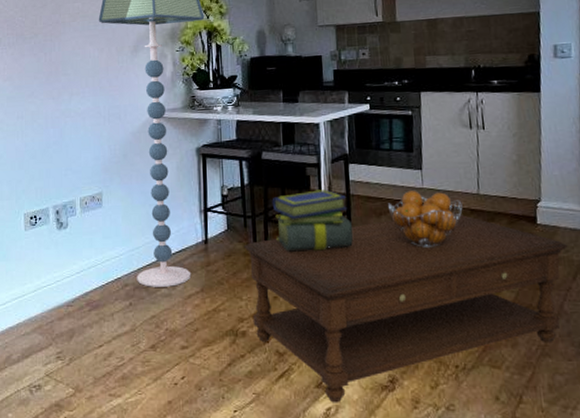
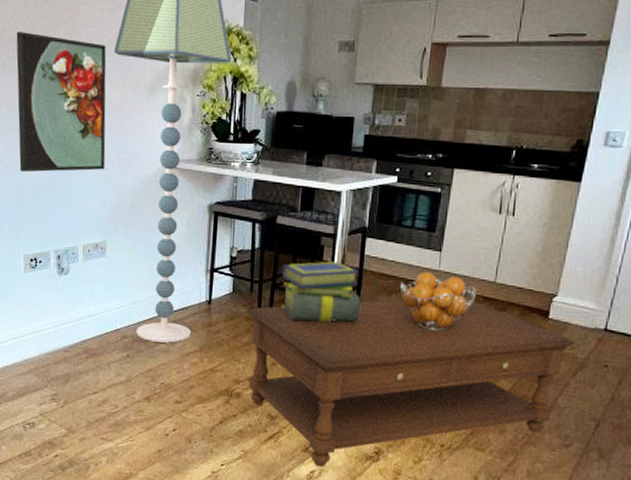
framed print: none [10,12,96,136] -> present [16,32,107,173]

